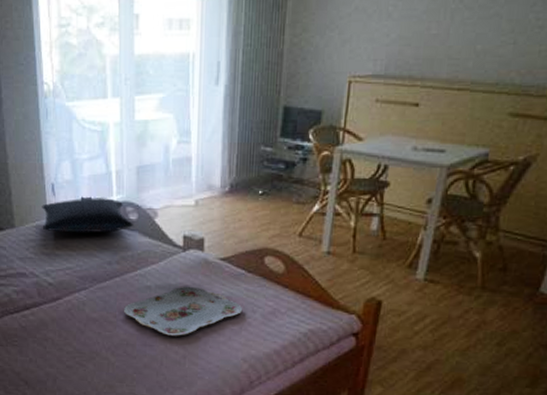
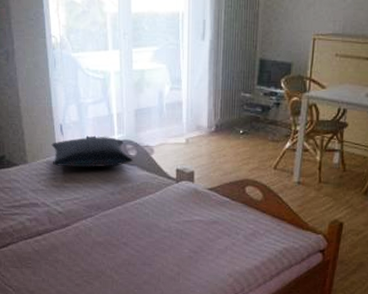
serving tray: present [123,287,243,336] -> none [125,213,228,256]

